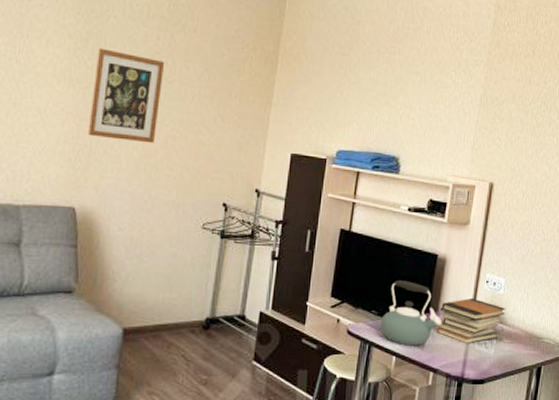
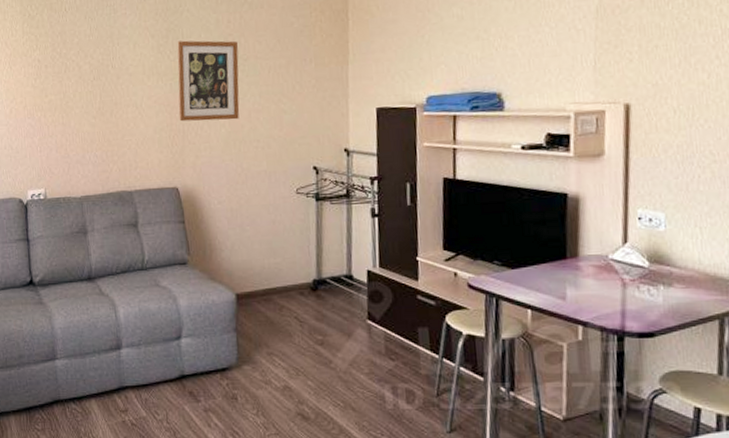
kettle: present [380,279,442,346] -> none [505,225,586,298]
book stack: present [437,297,506,344] -> none [579,238,672,292]

